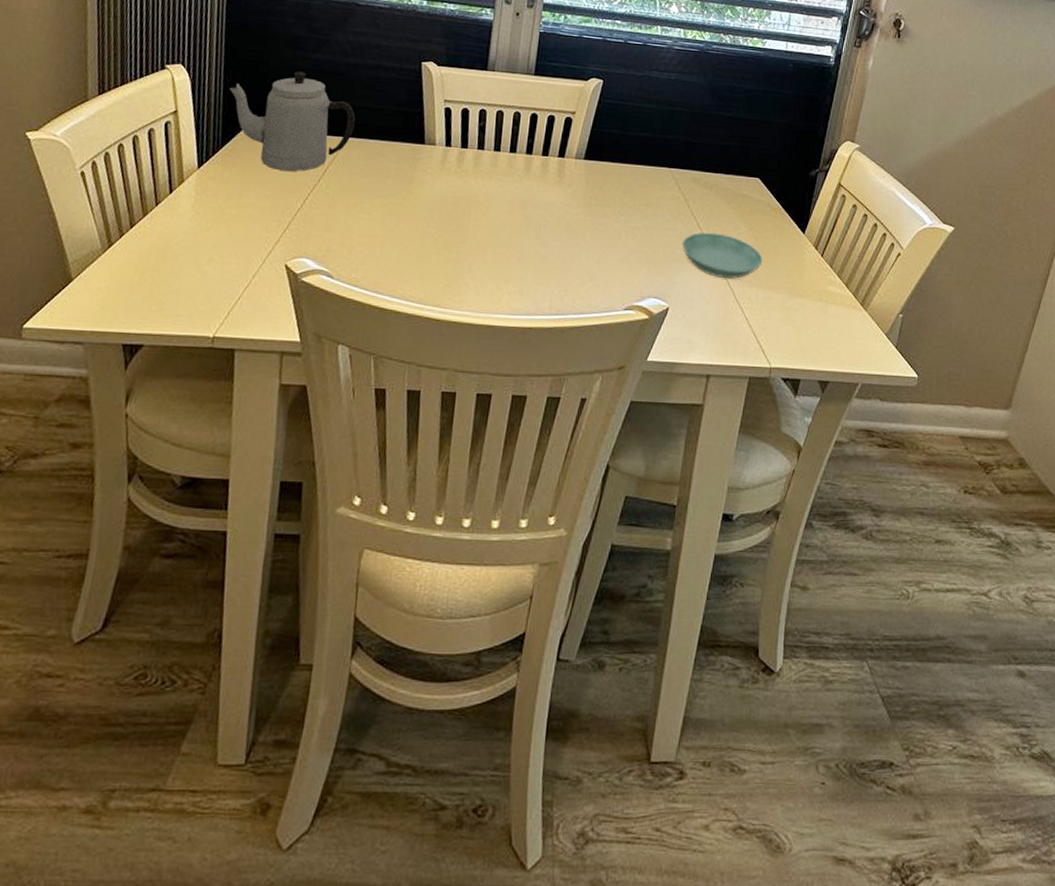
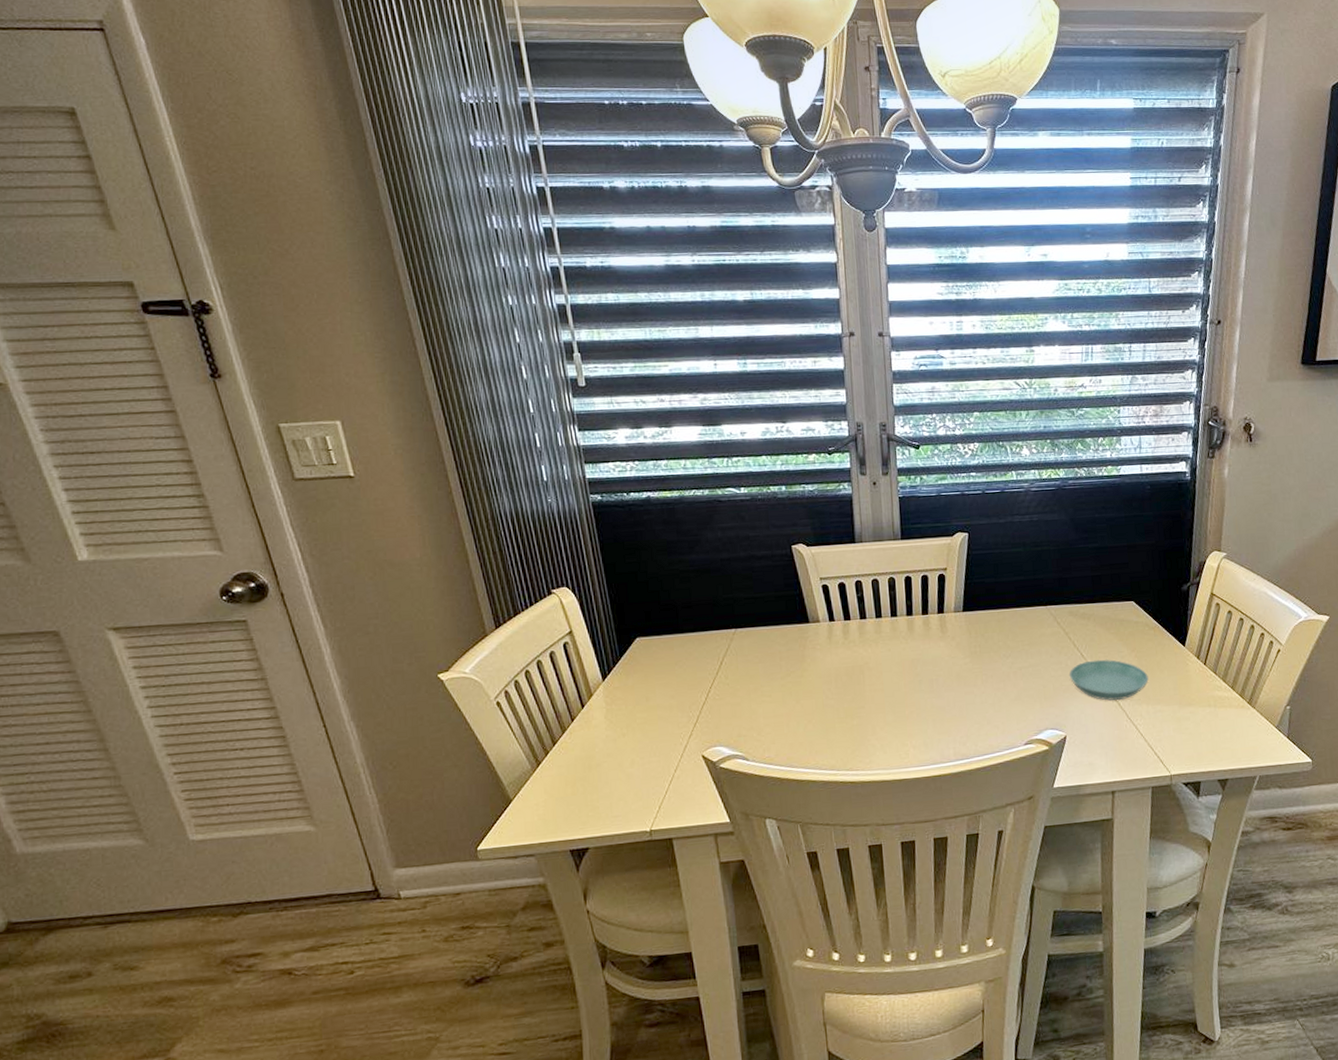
teapot: present [229,71,356,171] -> none [615,574,740,670]

